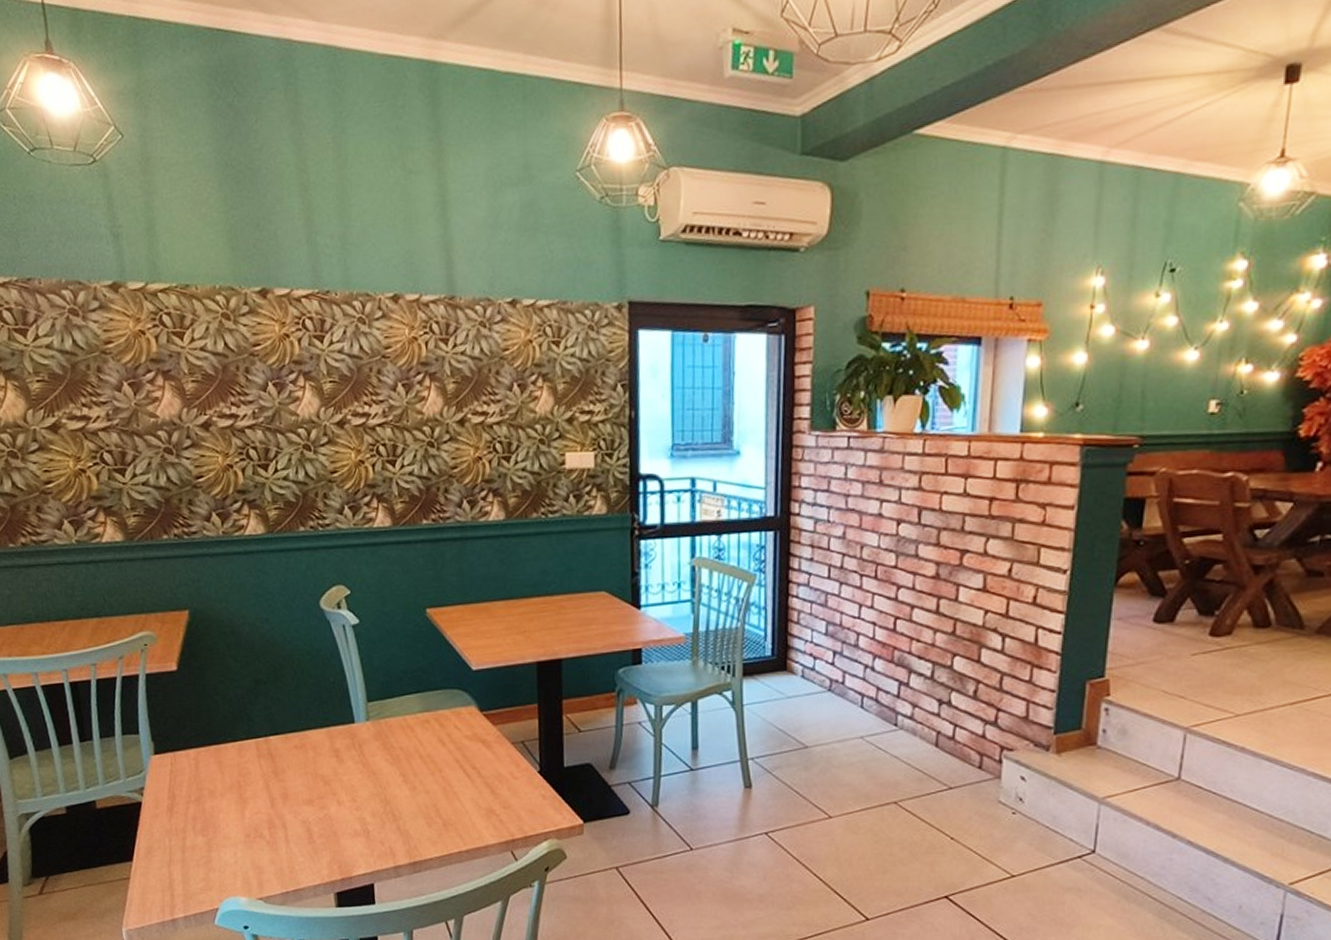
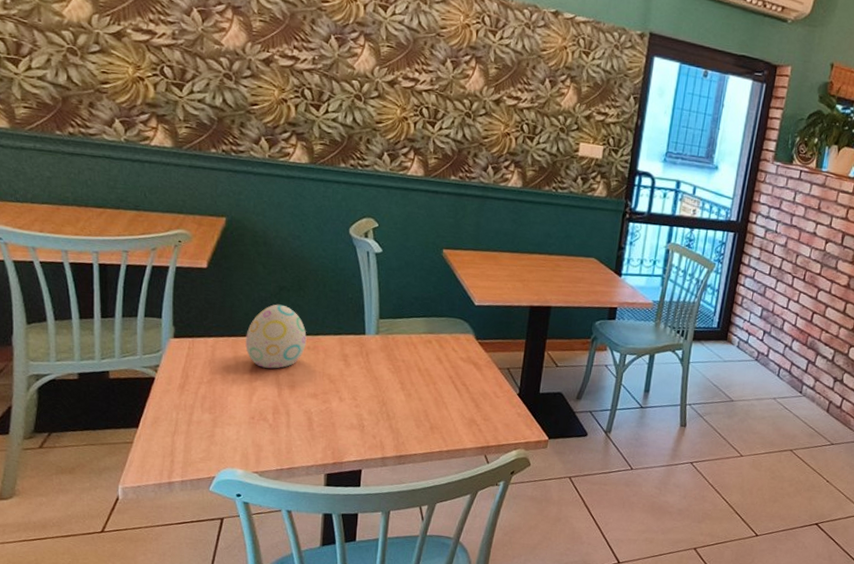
decorative egg: none [227,700,293,776] -> present [245,304,307,369]

